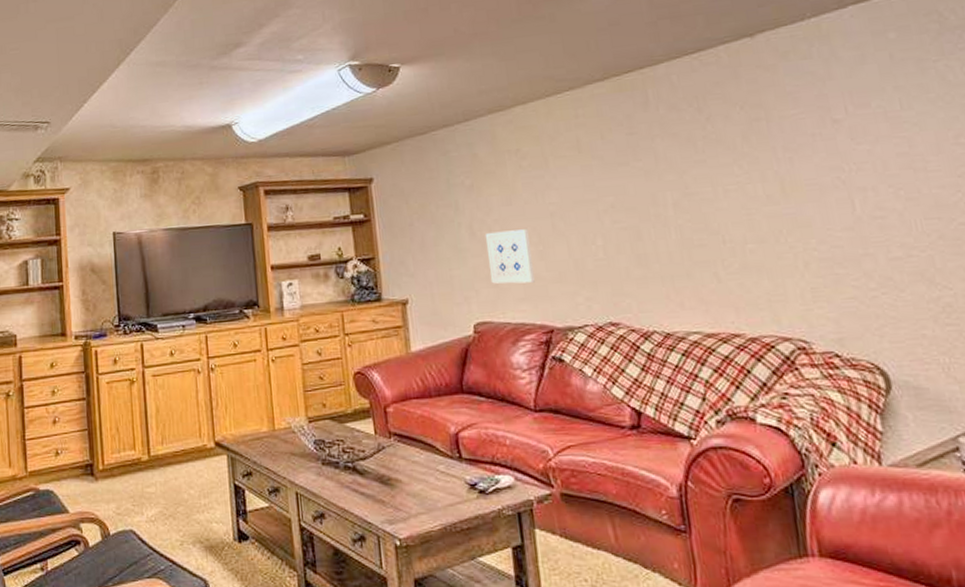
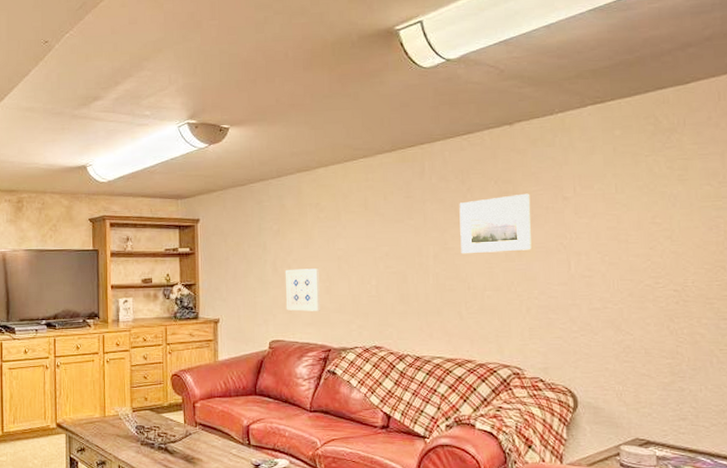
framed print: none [698,118,800,200] -> present [459,193,532,254]

